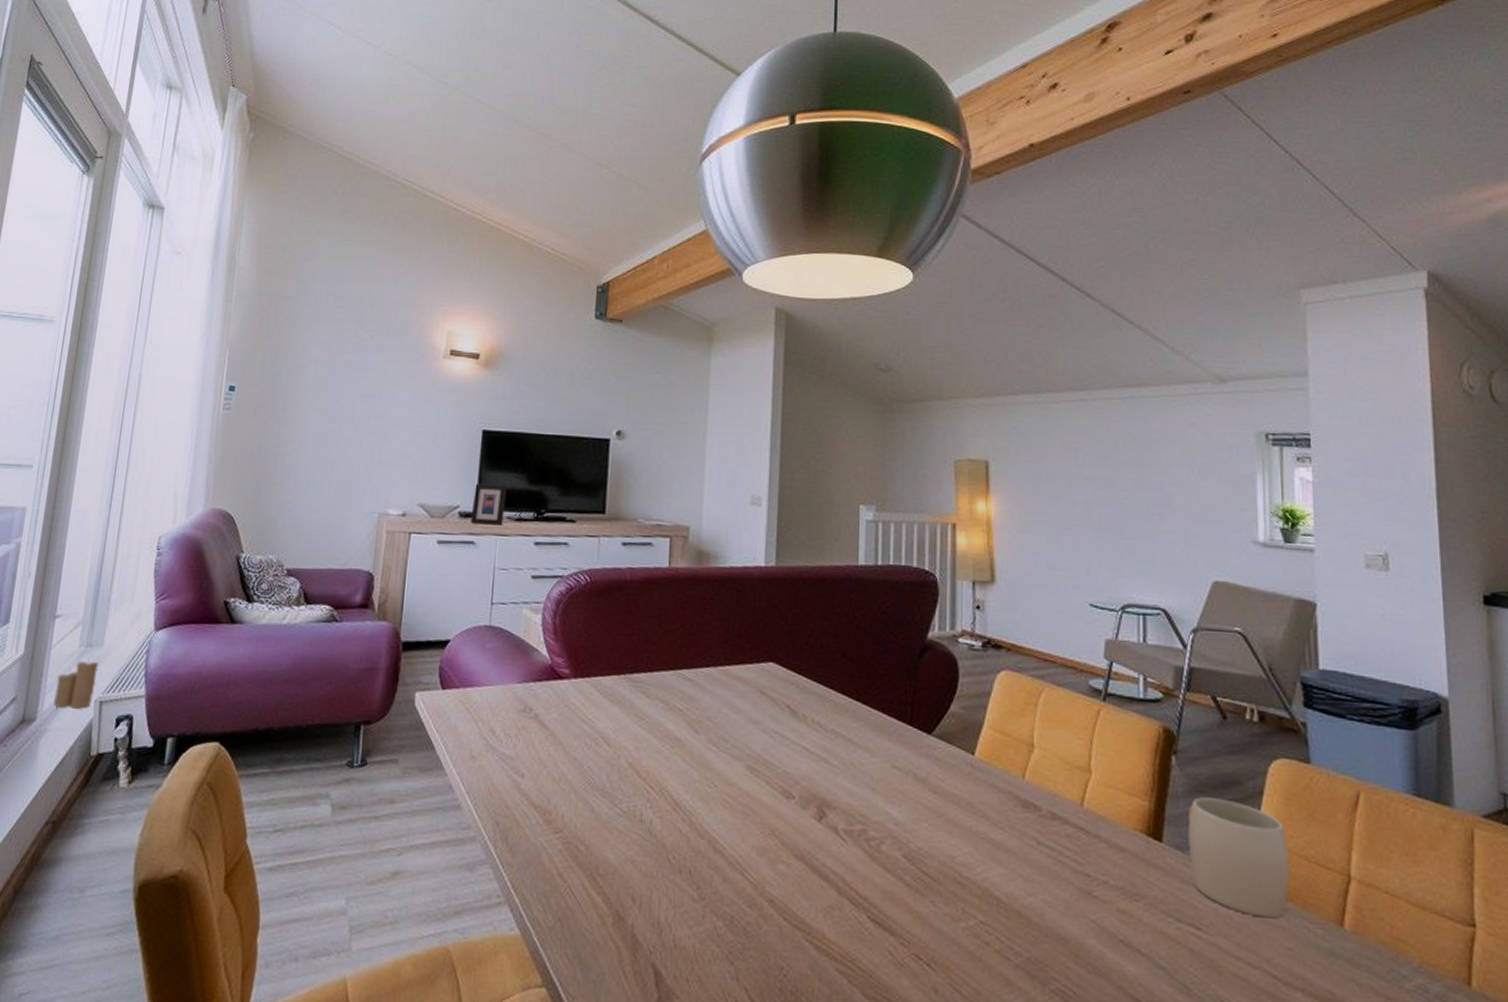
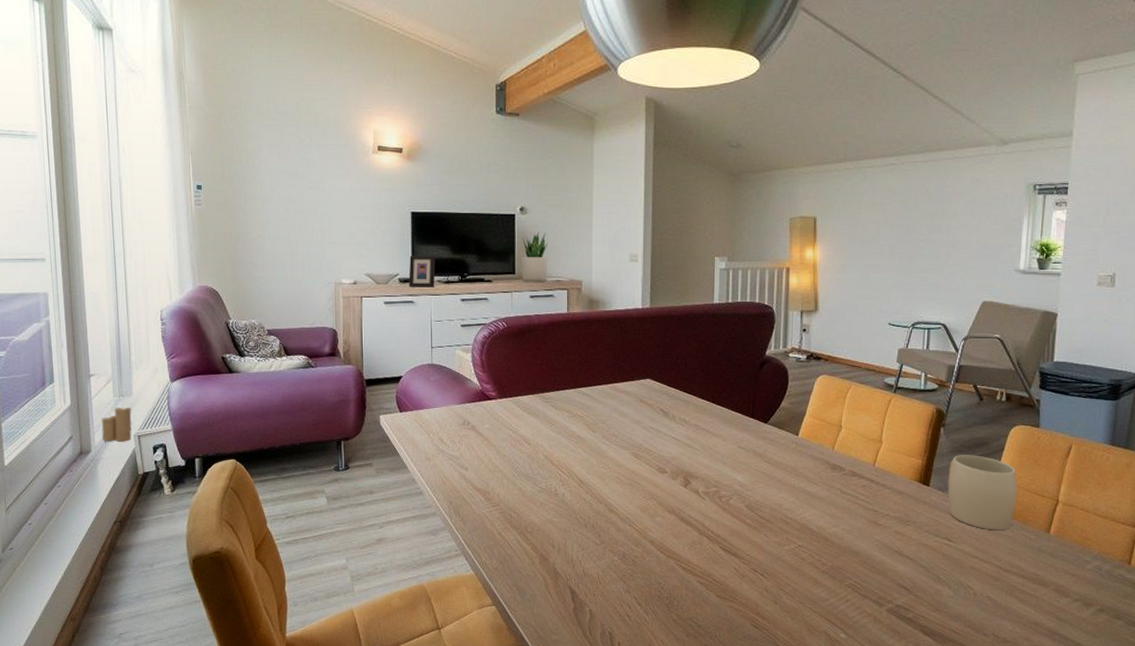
planter: none [613,462,649,527] -> present [522,232,548,283]

